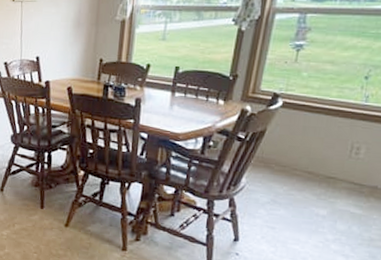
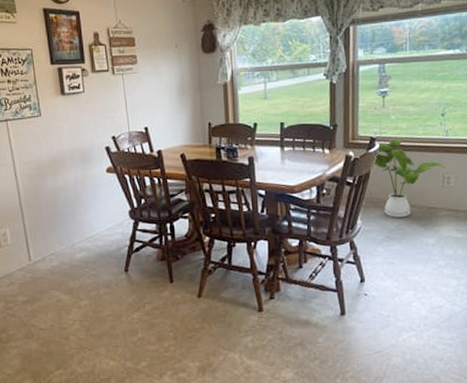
house plant: none [270,98,357,183] -> present [372,139,446,218]

